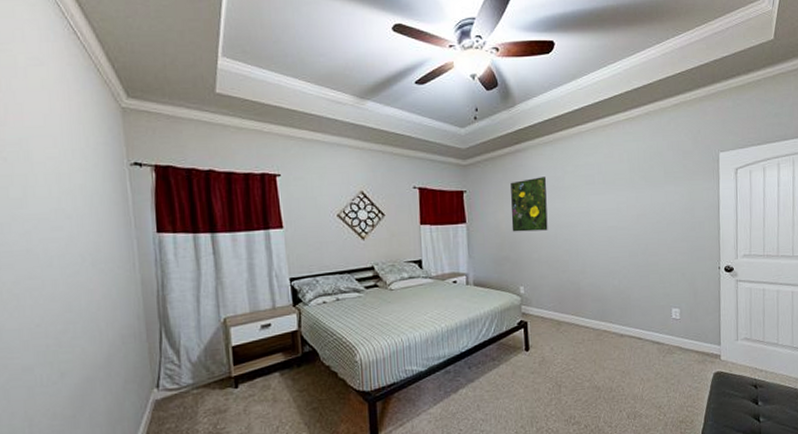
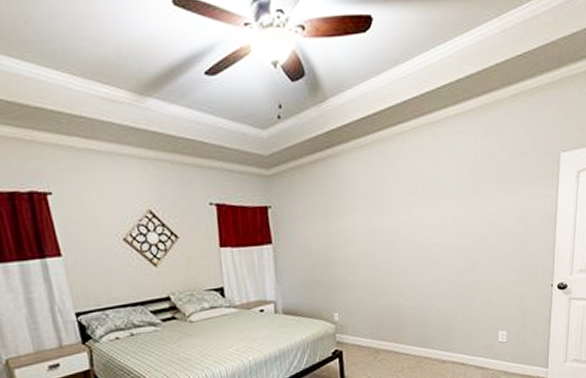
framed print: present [511,177,548,232] -> none [322,187,365,253]

